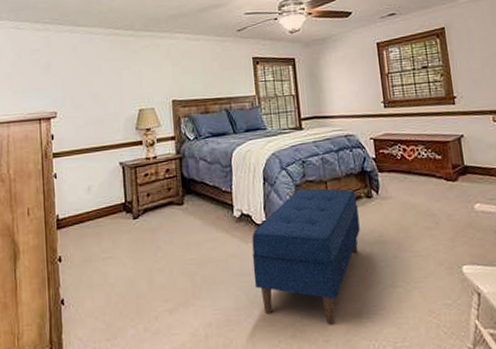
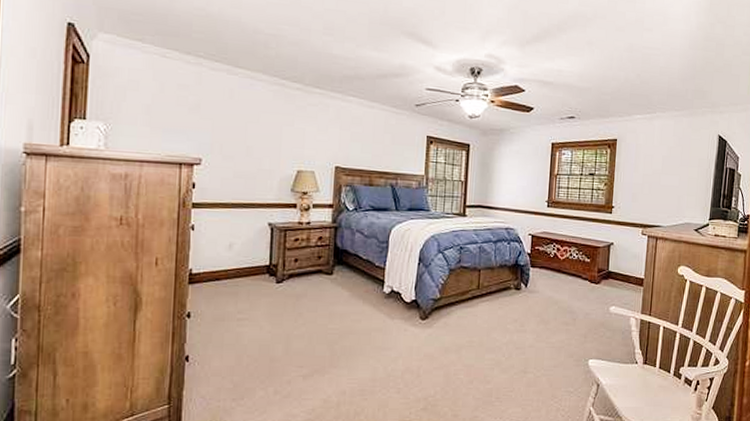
bench: present [251,188,360,325] -> none [394,273,506,402]

